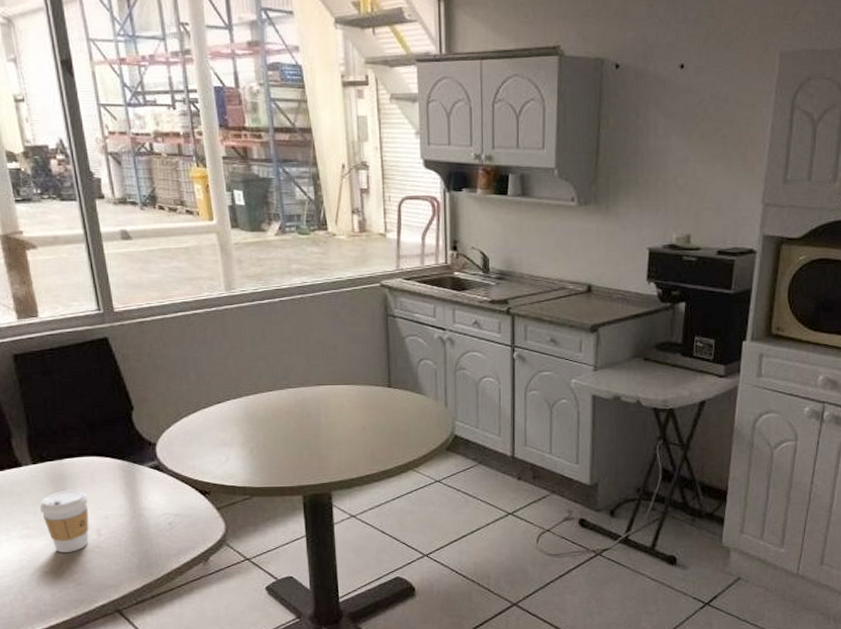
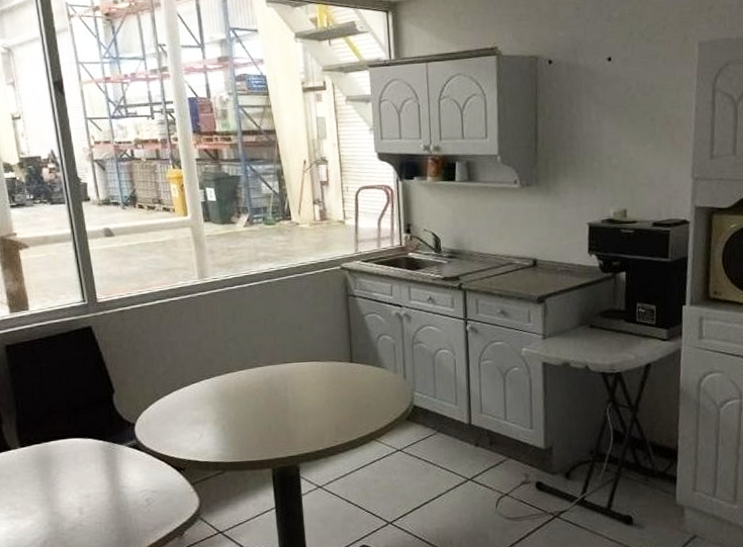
coffee cup: present [39,490,89,553] -> none [26,470,72,532]

